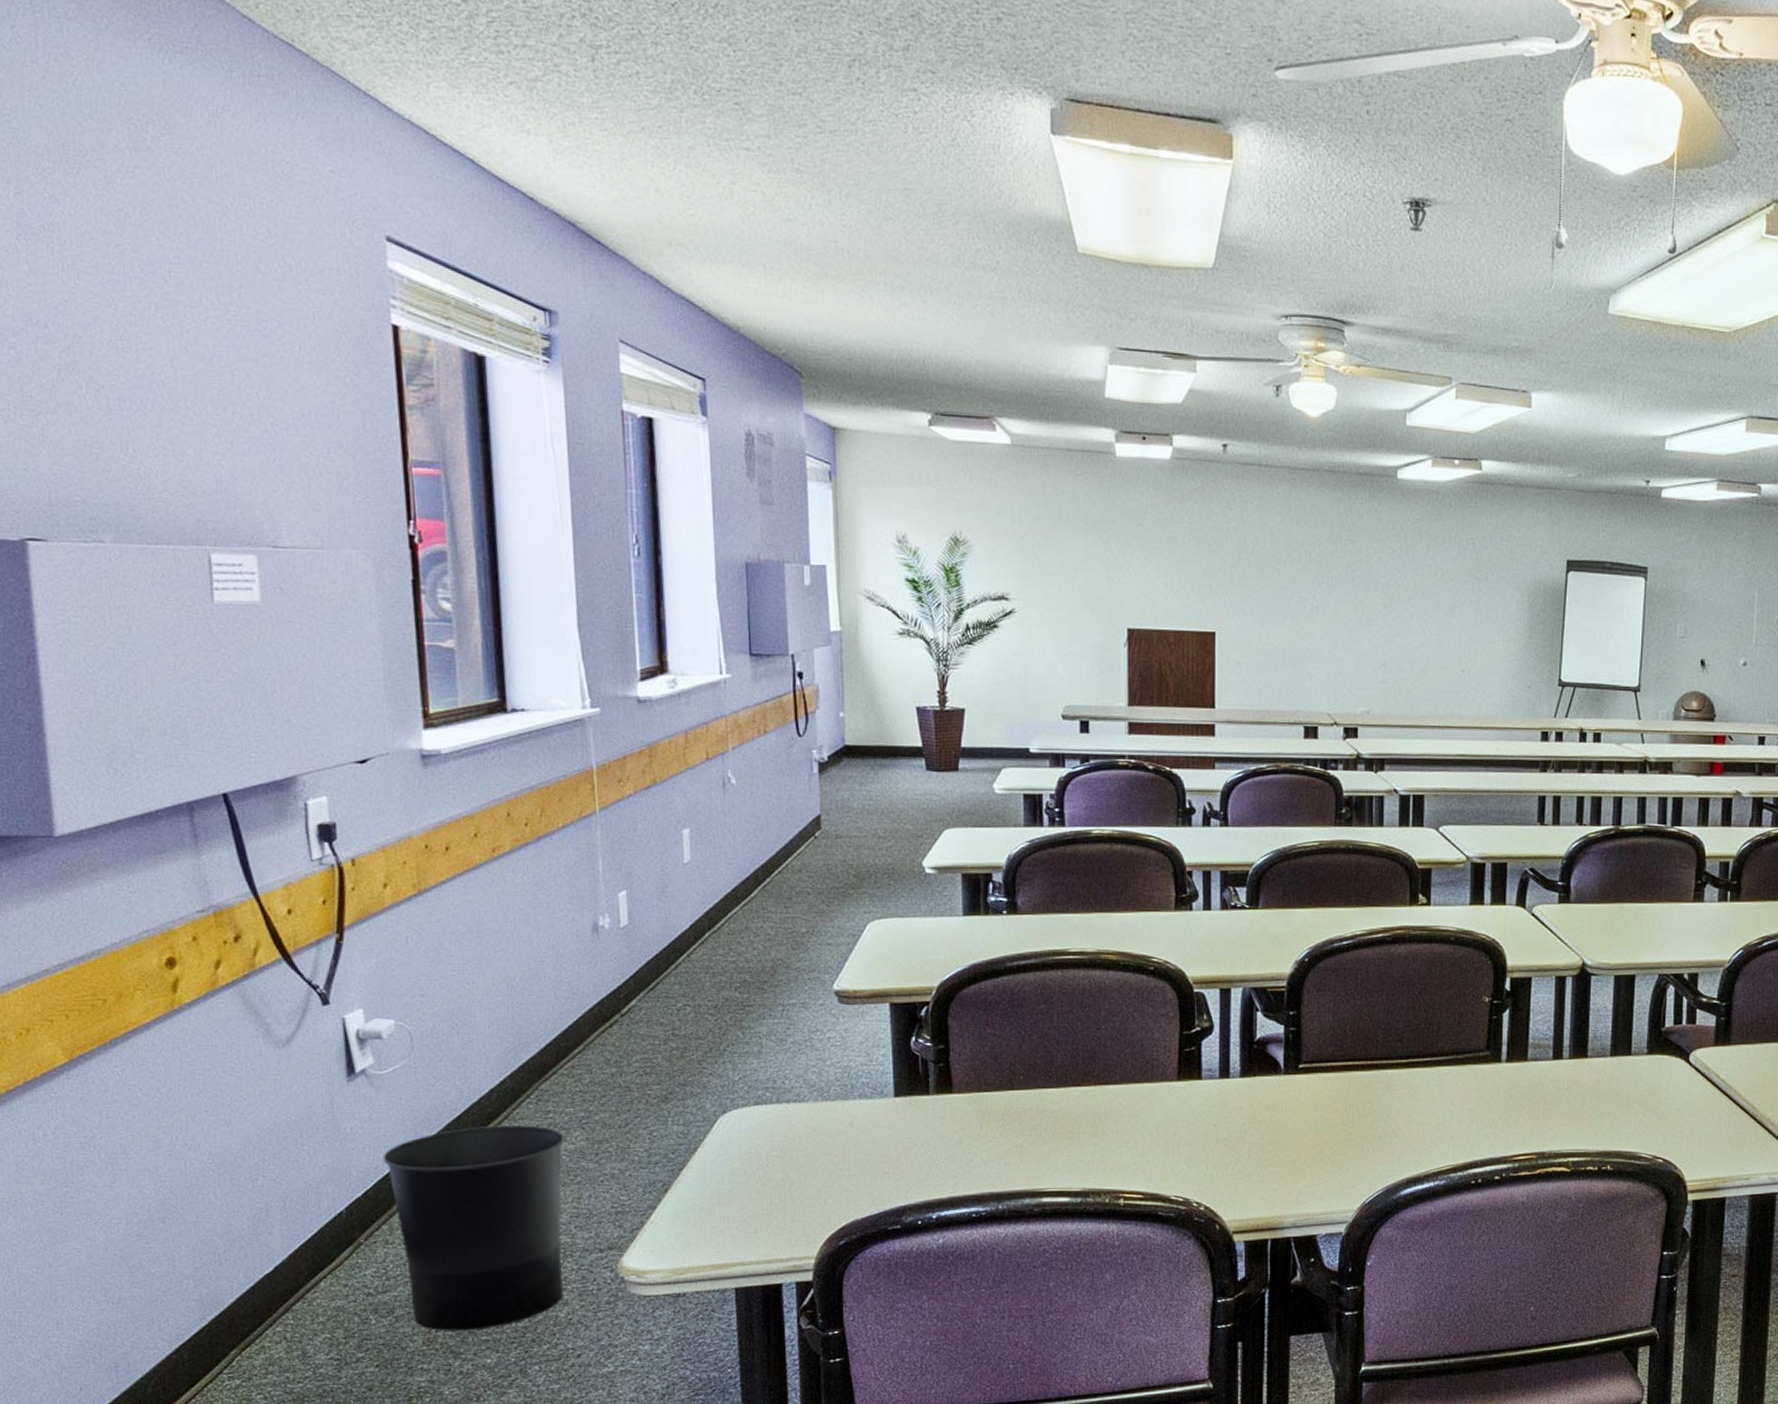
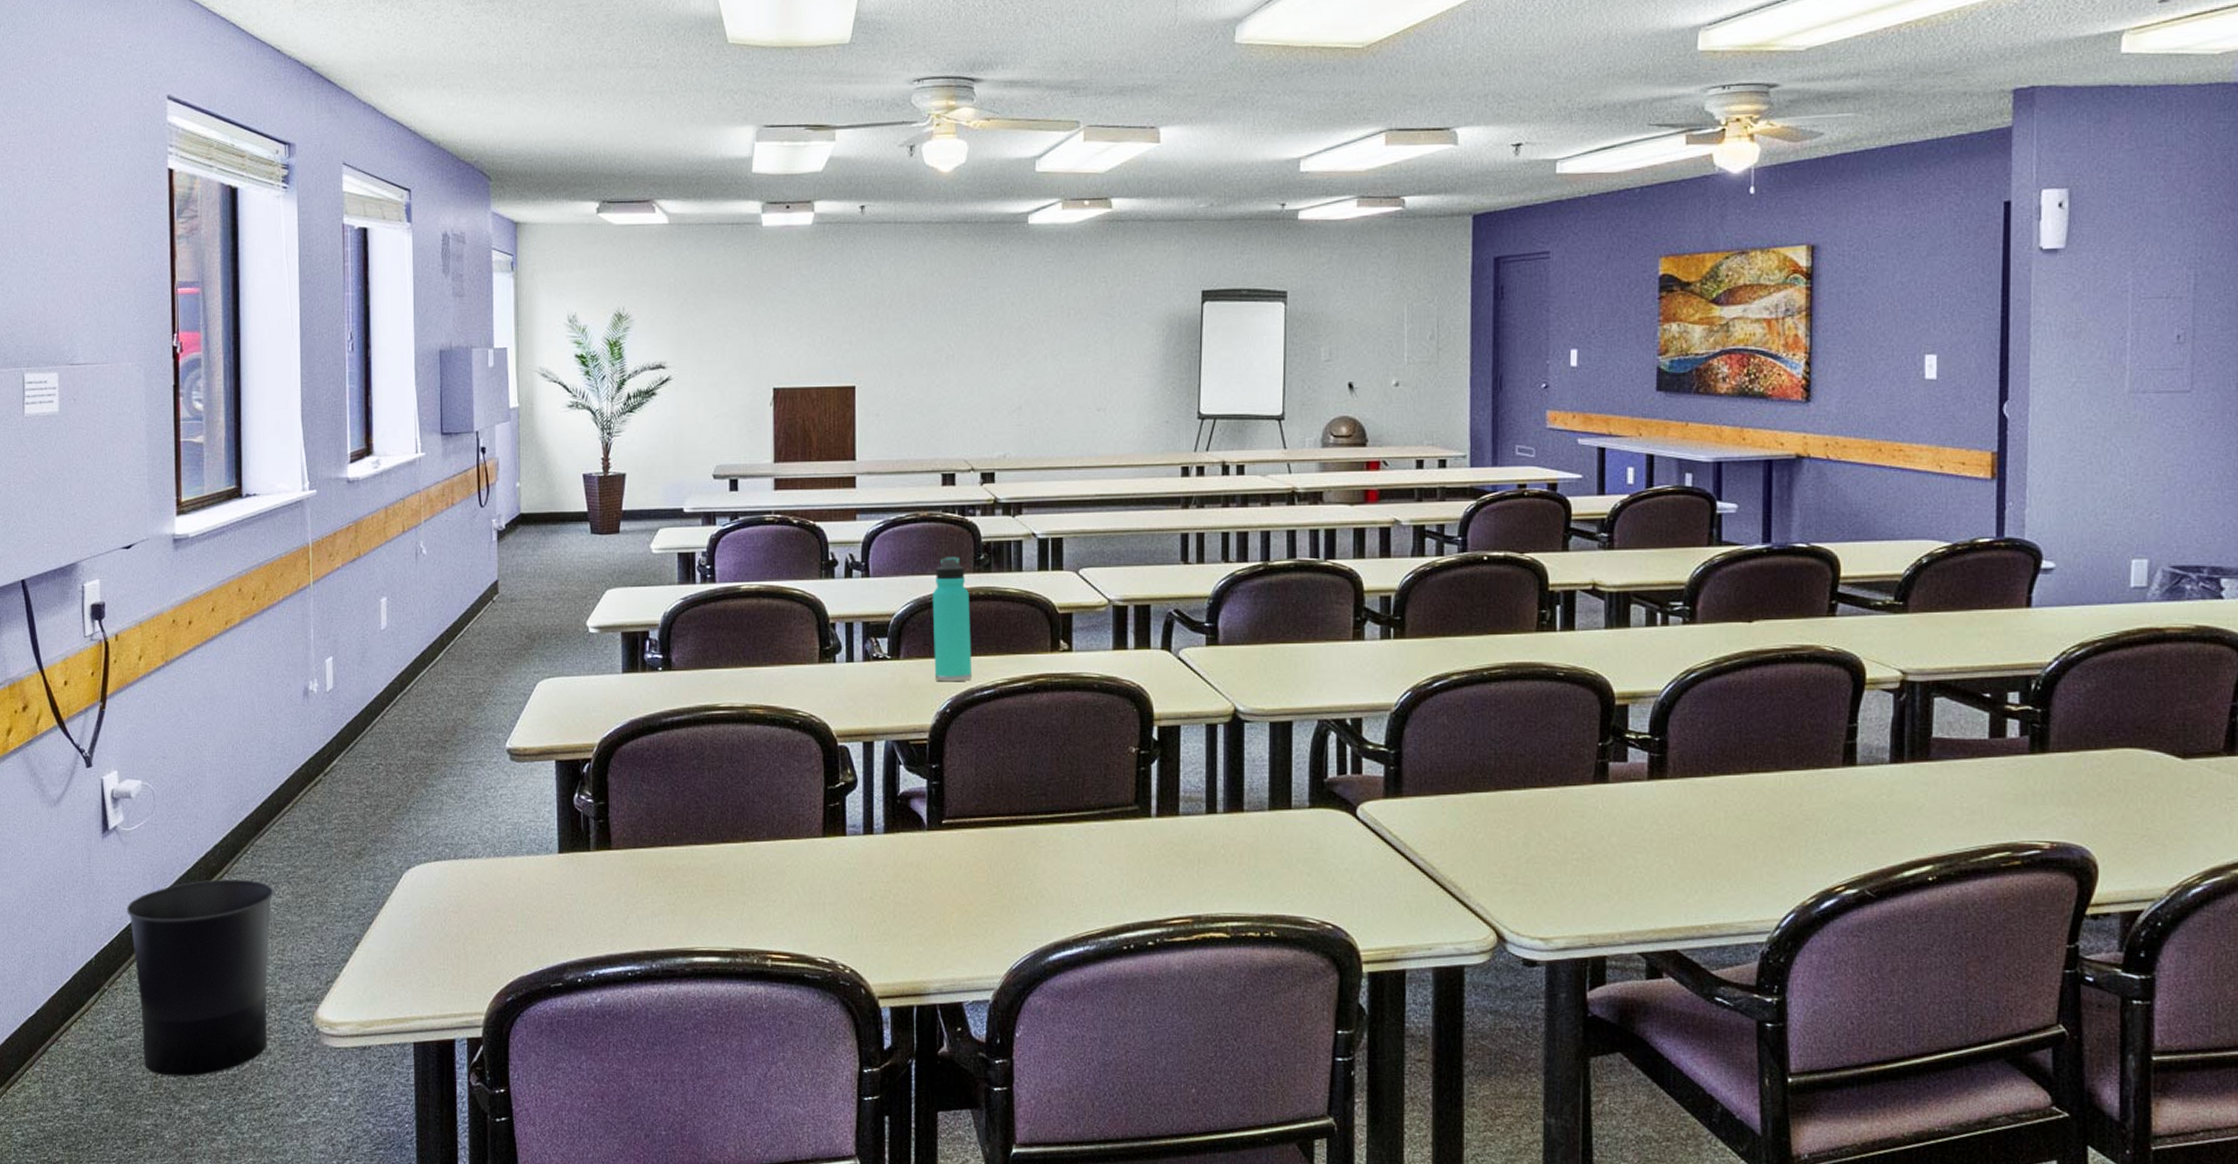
thermos bottle: none [1292,809,1332,932] -> present [932,557,973,682]

